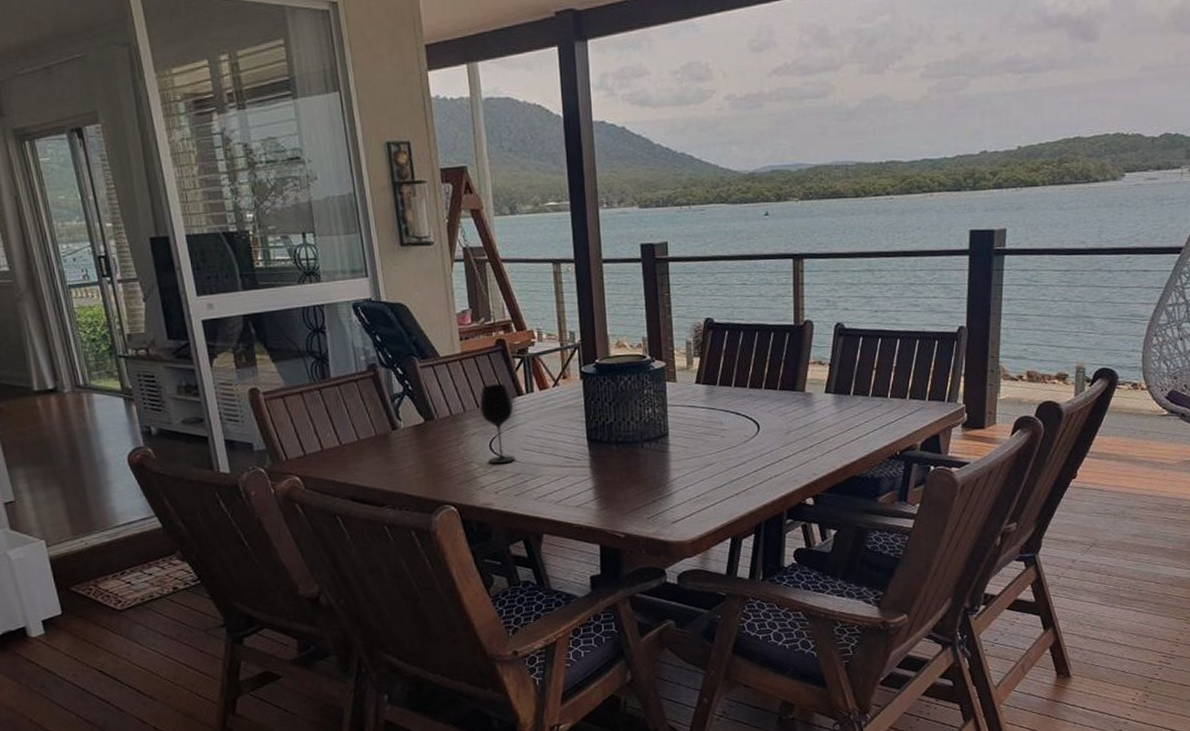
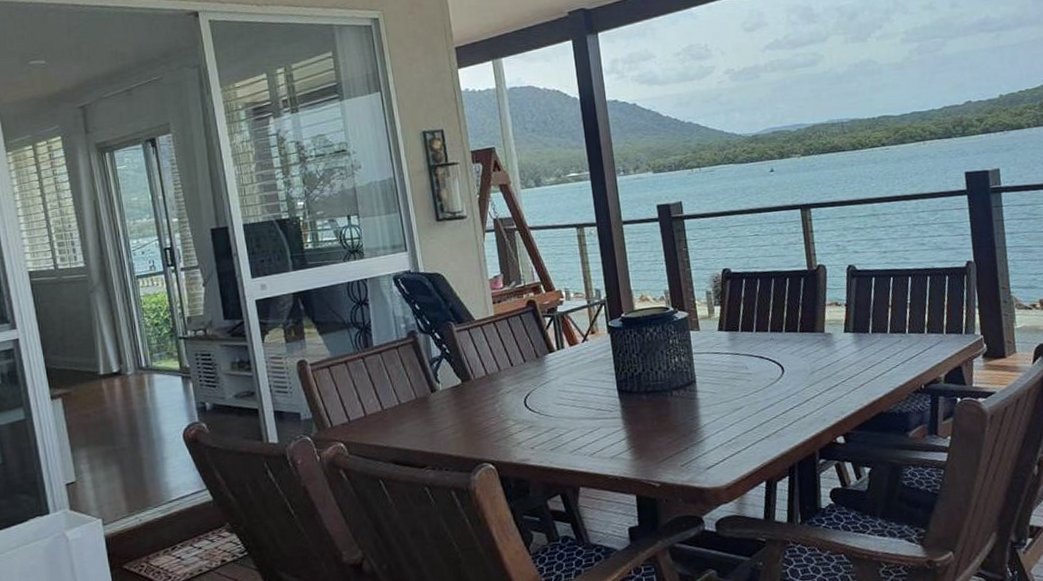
wine glass: present [480,384,516,464] -> none [514,342,550,420]

